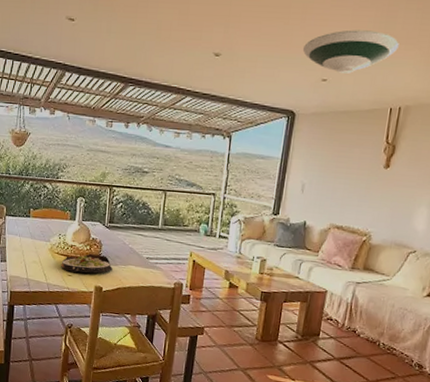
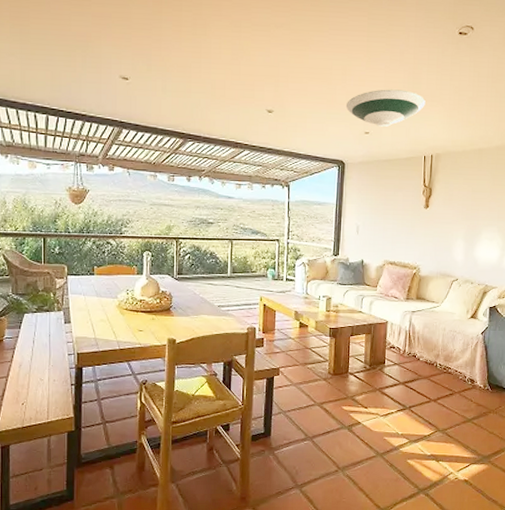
salad plate: present [61,254,113,274] -> none [131,307,185,327]

